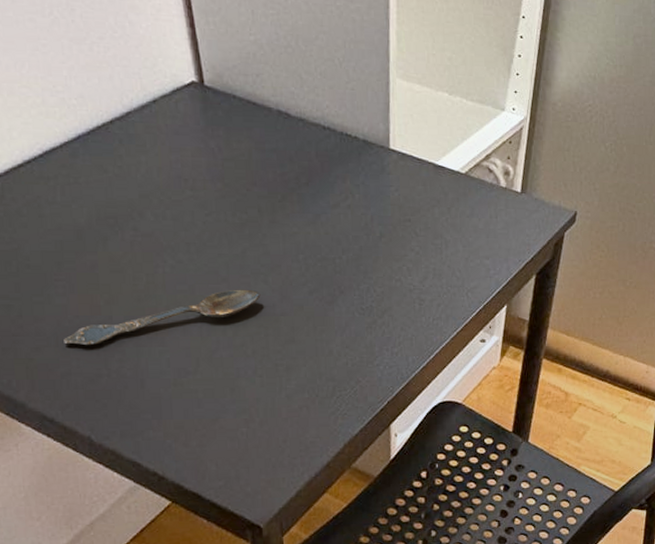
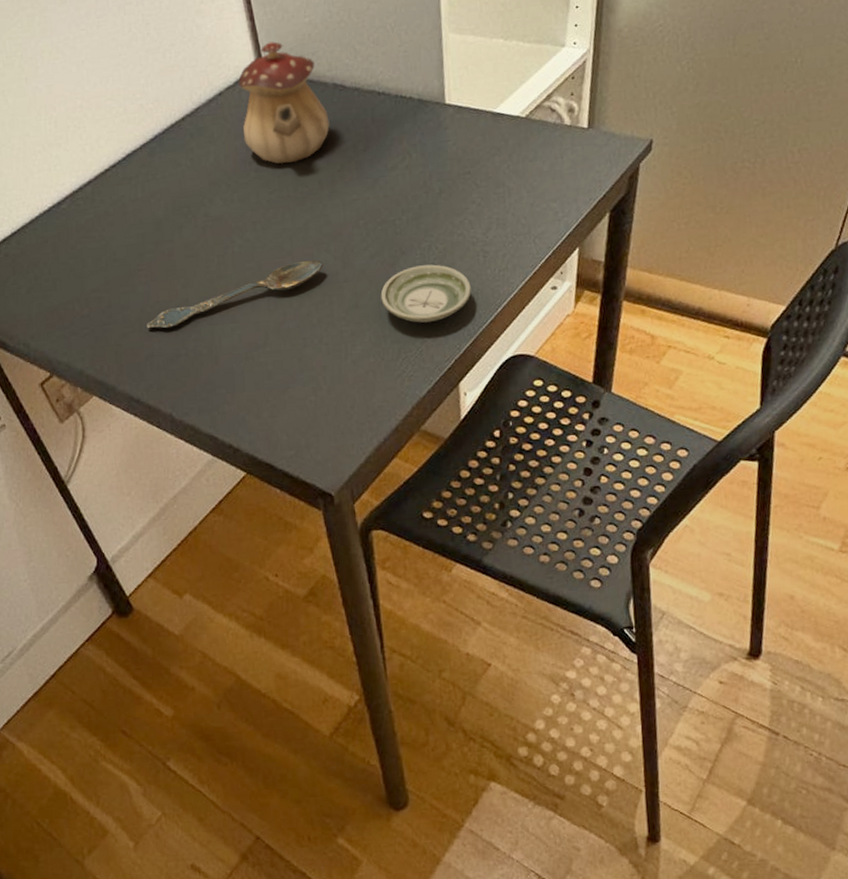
teapot: none [175,54,272,186] -> present [238,41,330,164]
saucer: none [317,306,406,363] -> present [380,264,471,323]

